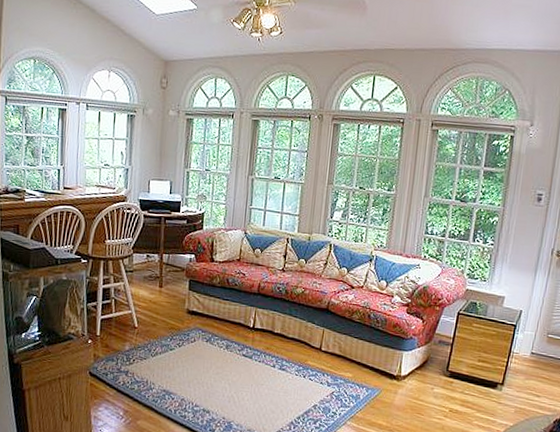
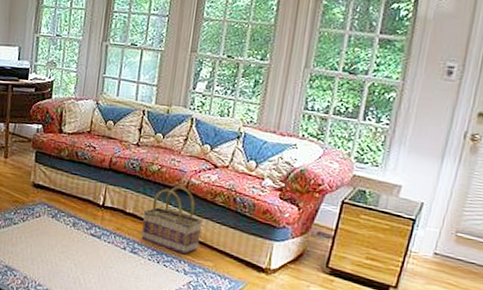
basket: none [288,305,342,368] -> present [141,185,203,255]

